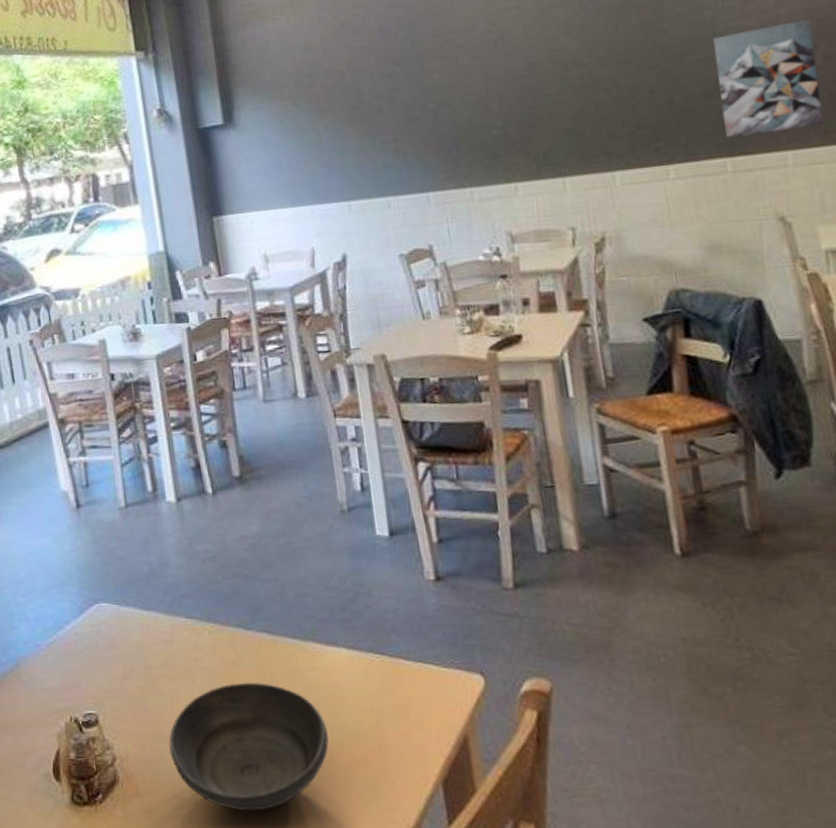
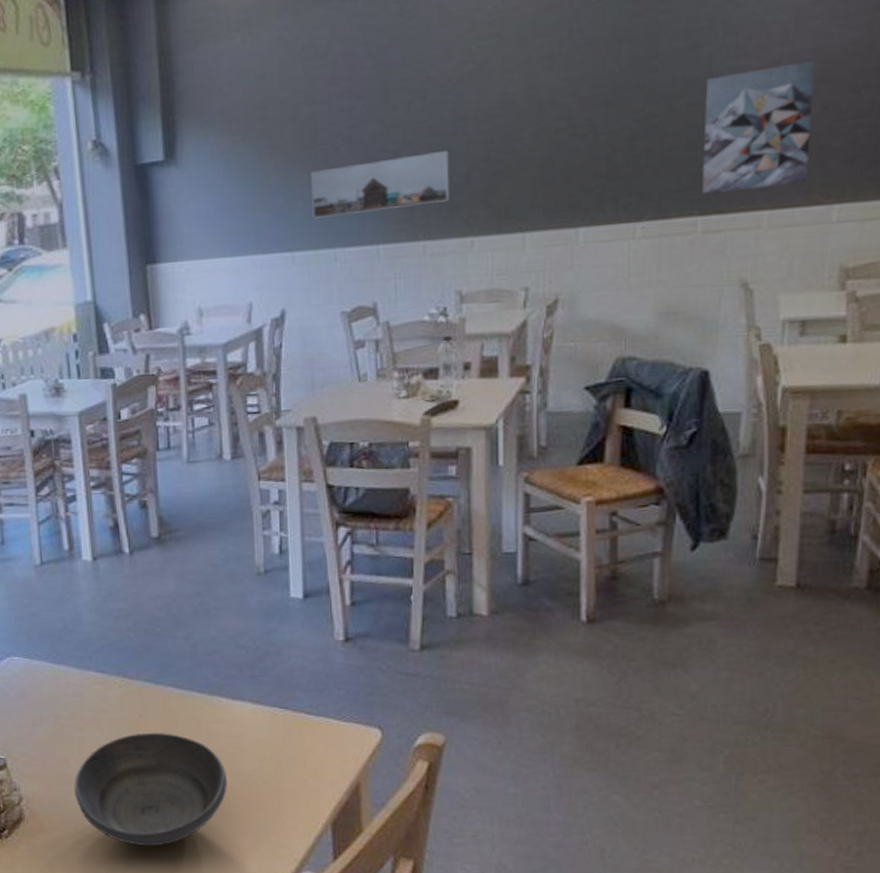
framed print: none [359,107,490,171] -> present [311,150,450,218]

